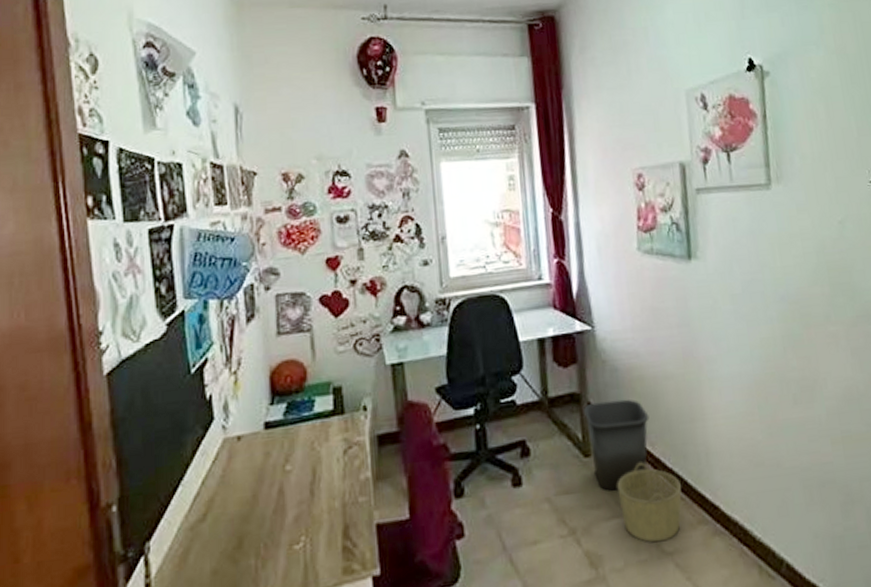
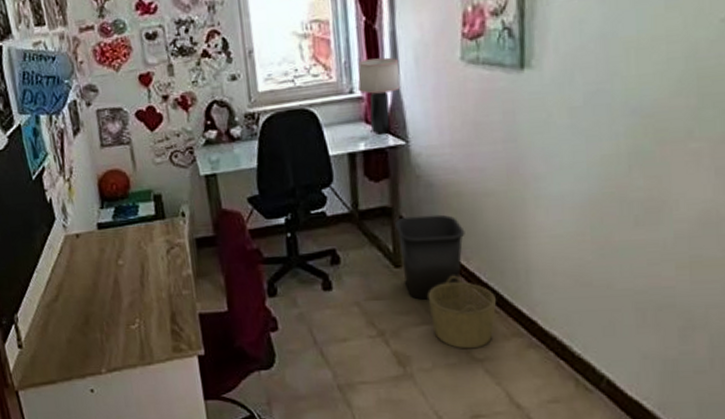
table lamp: none [546,246,586,320] -> present [357,57,401,135]

